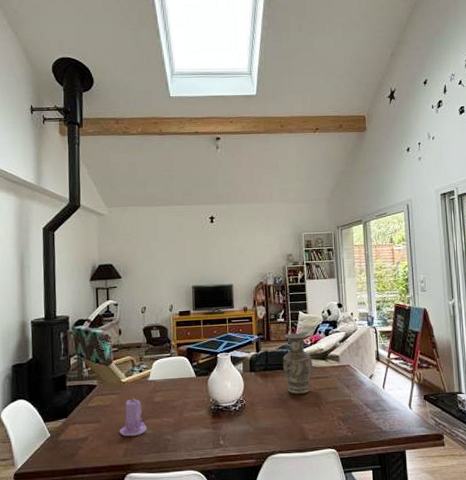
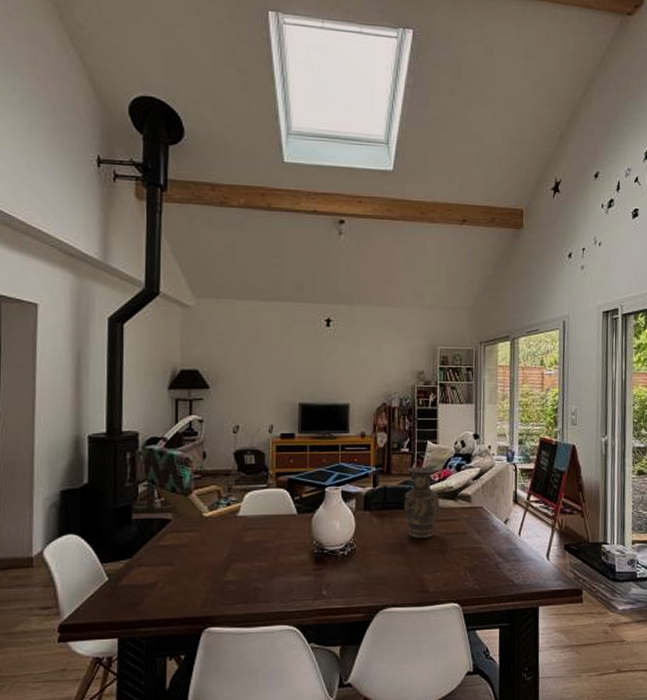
candle: present [119,396,147,437] -> none [197,535,233,584]

